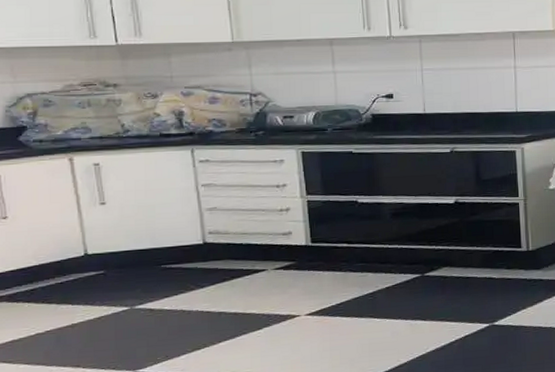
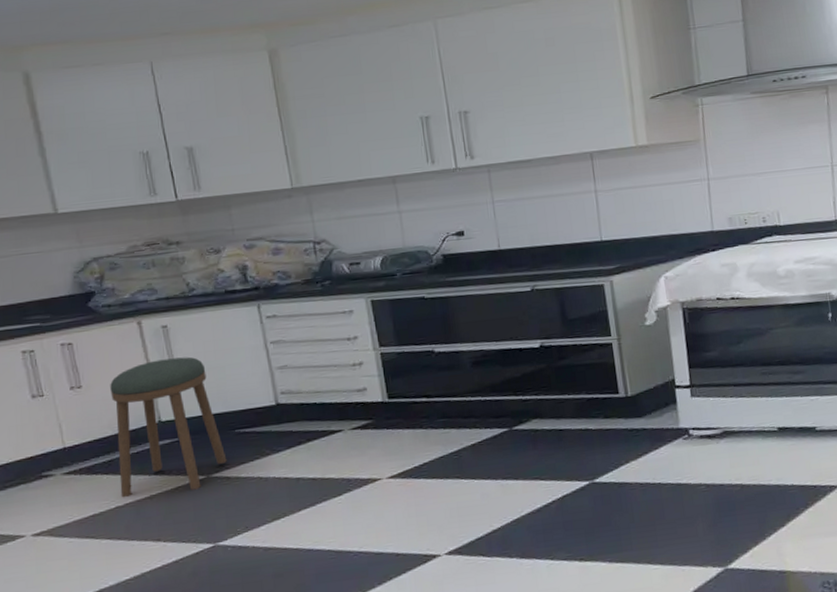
stool: none [37,194,151,326] -> present [110,356,227,498]

